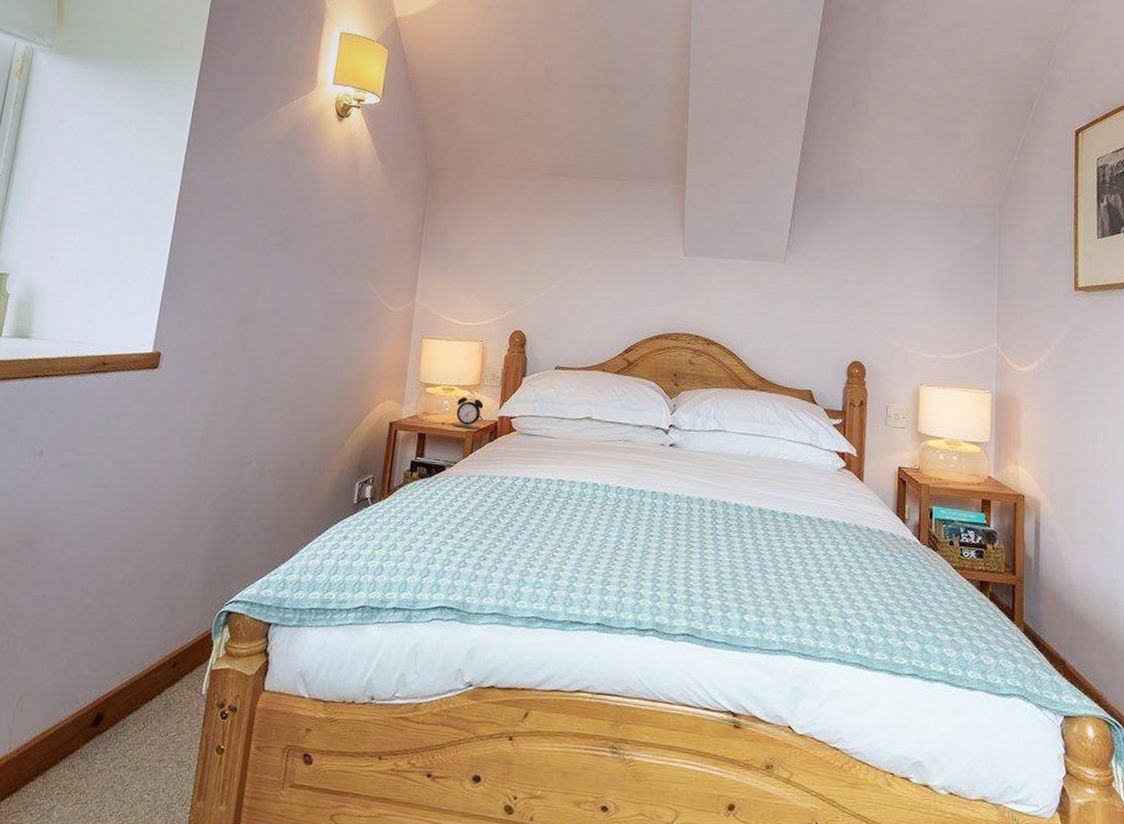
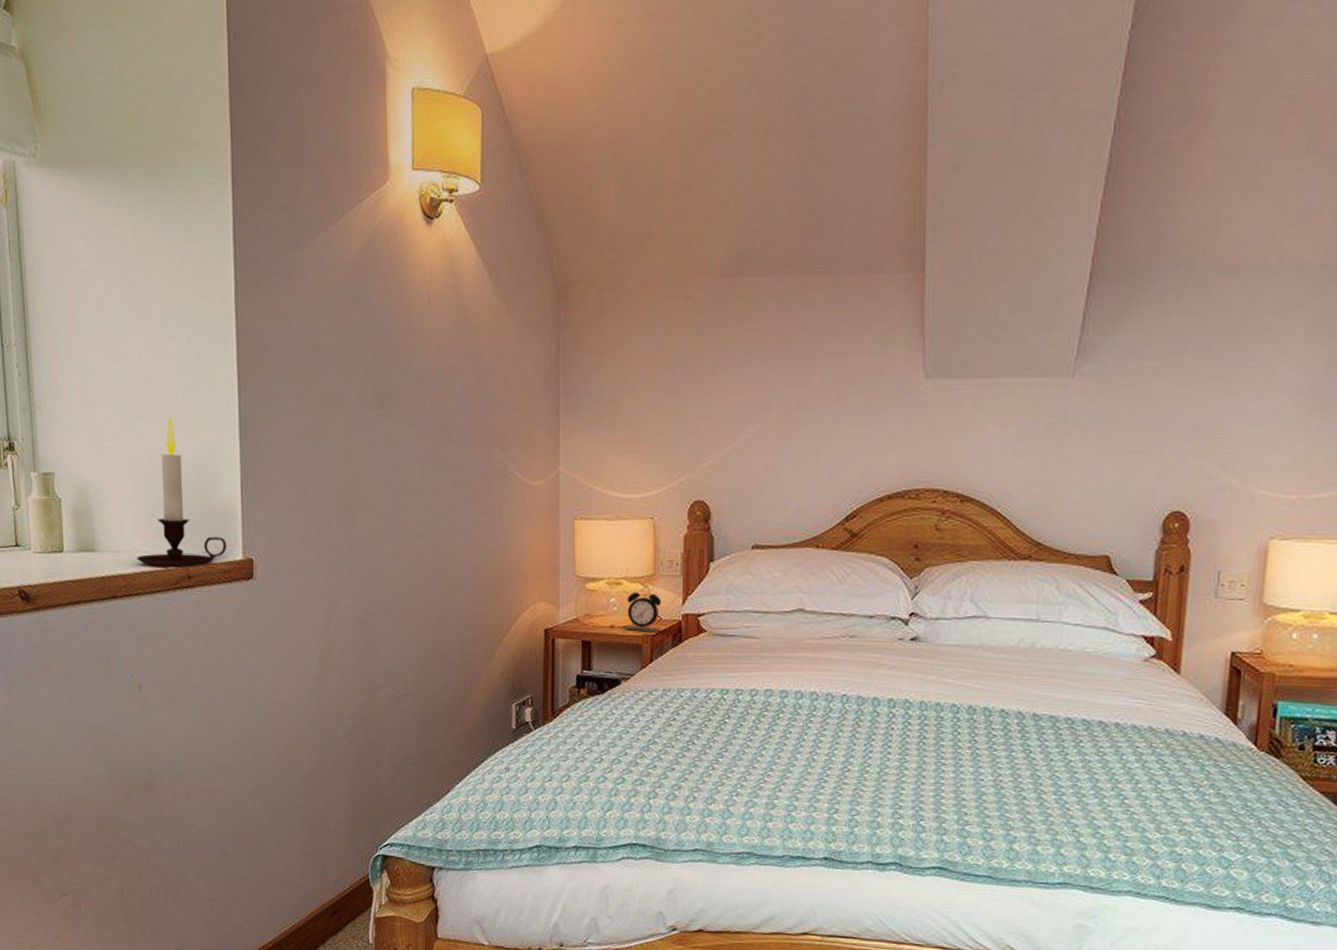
candle: none [63,239,142,356] -> present [137,417,227,569]

